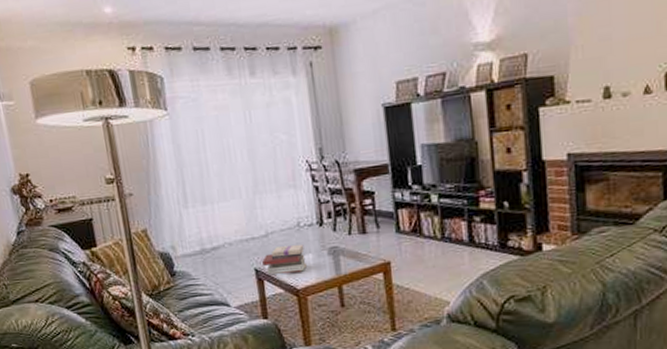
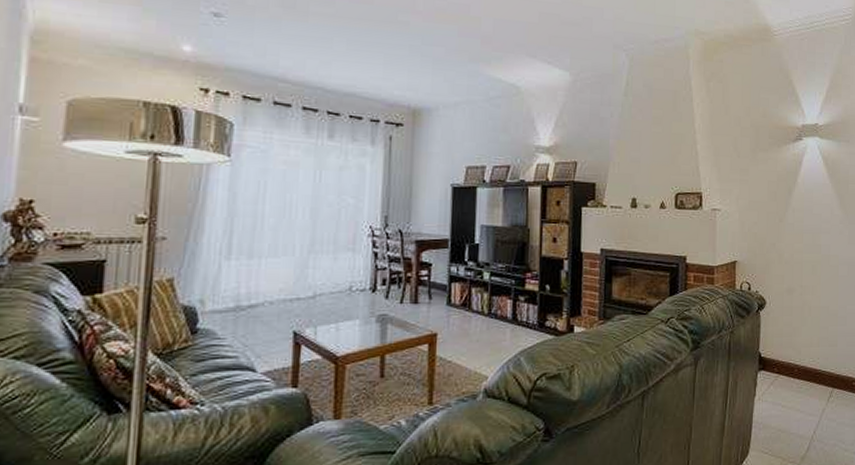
books: present [262,243,308,274] -> none [304,308,353,340]

